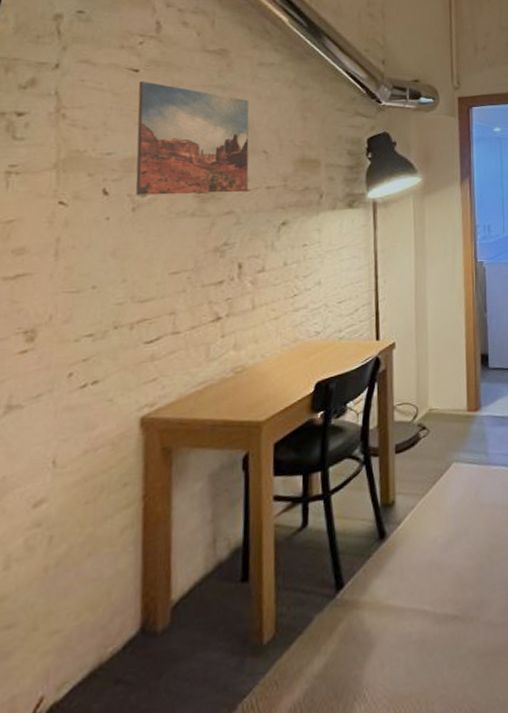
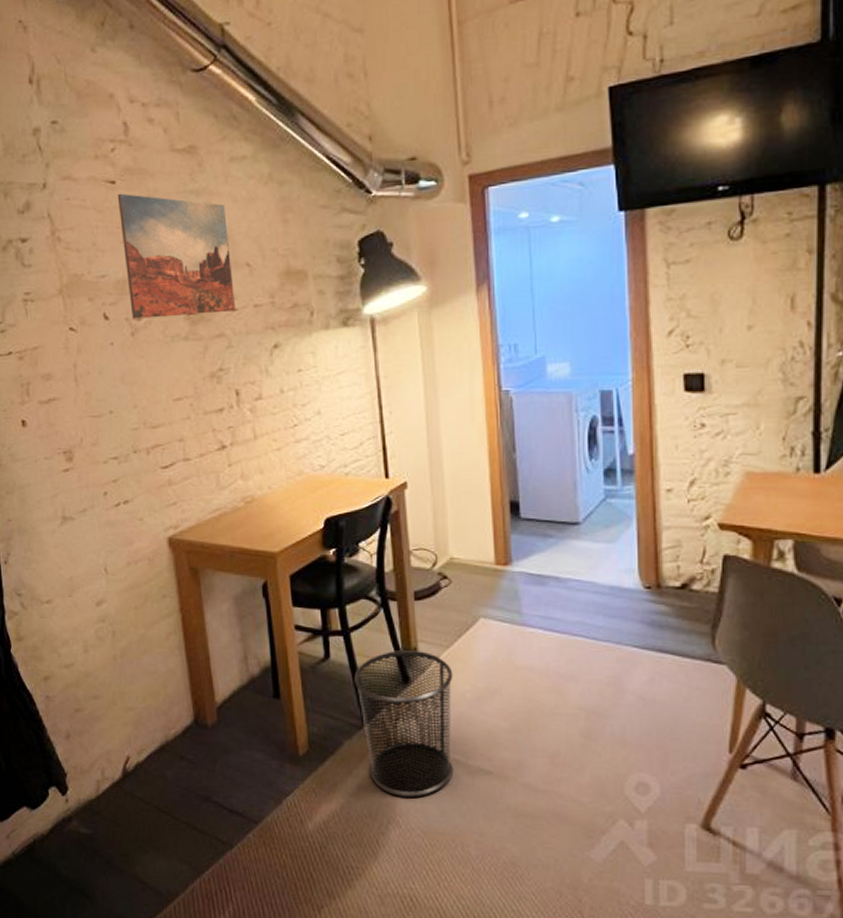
trash can: none [331,503,427,666] -> present [354,650,454,797]

